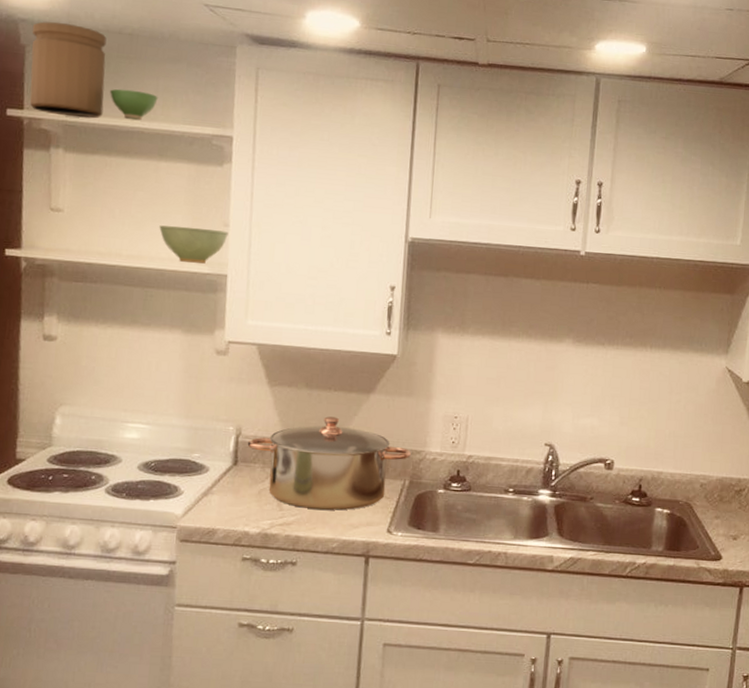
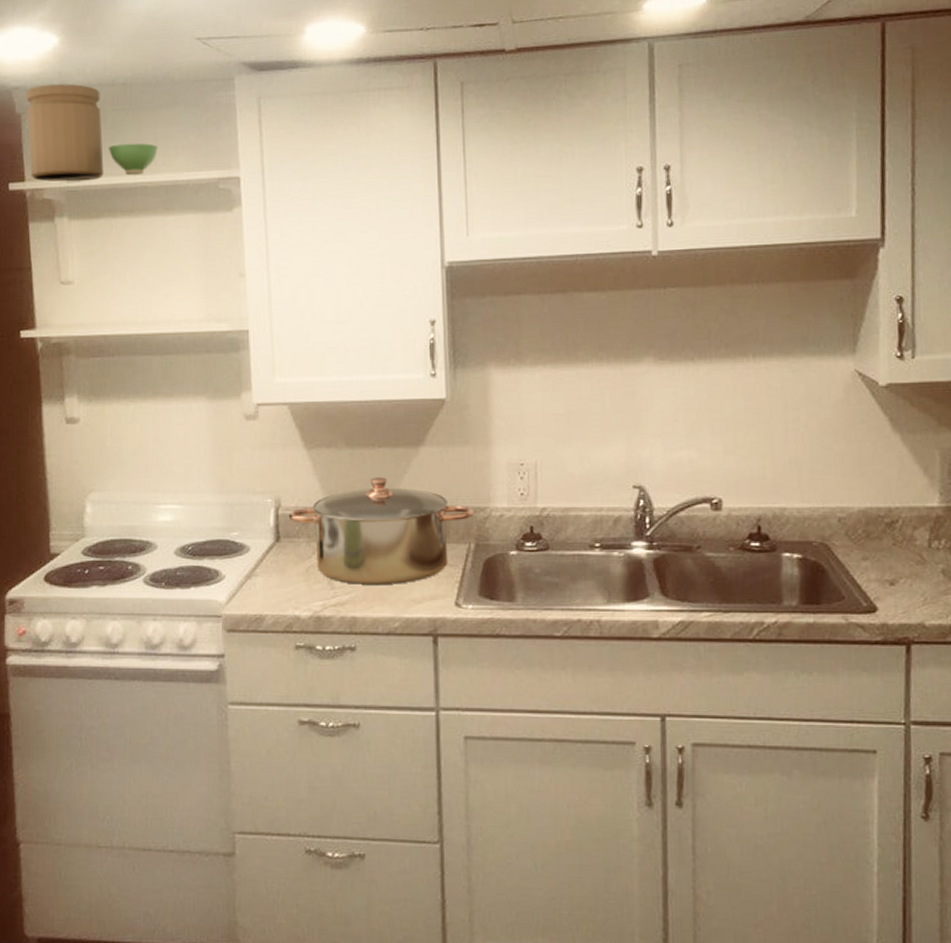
bowl: present [159,225,229,264] -> none [172,282,246,322]

